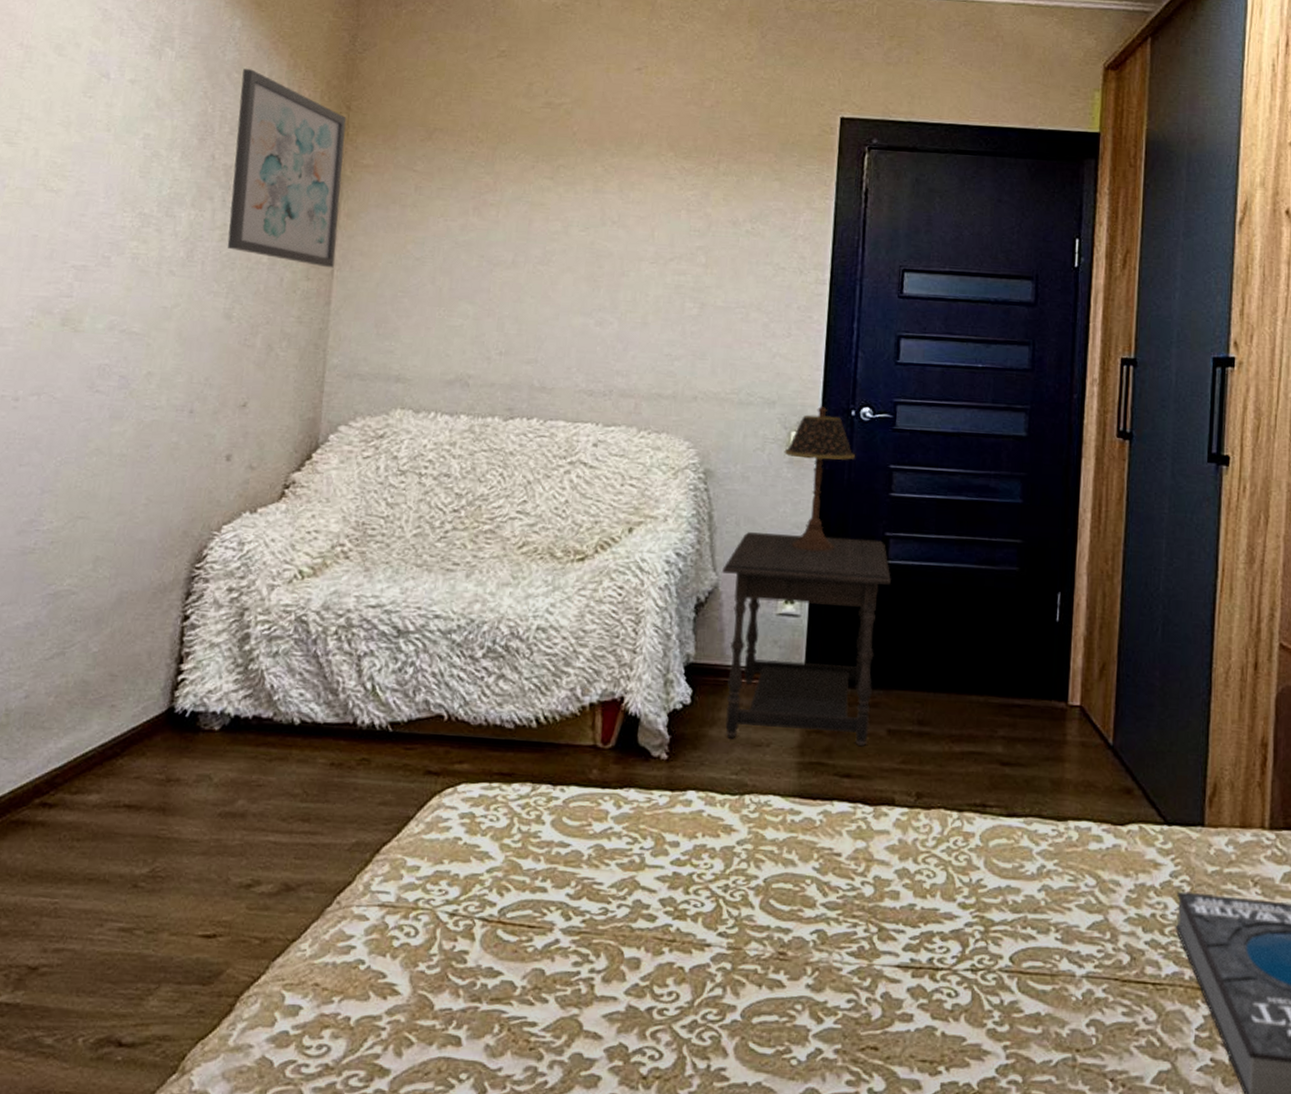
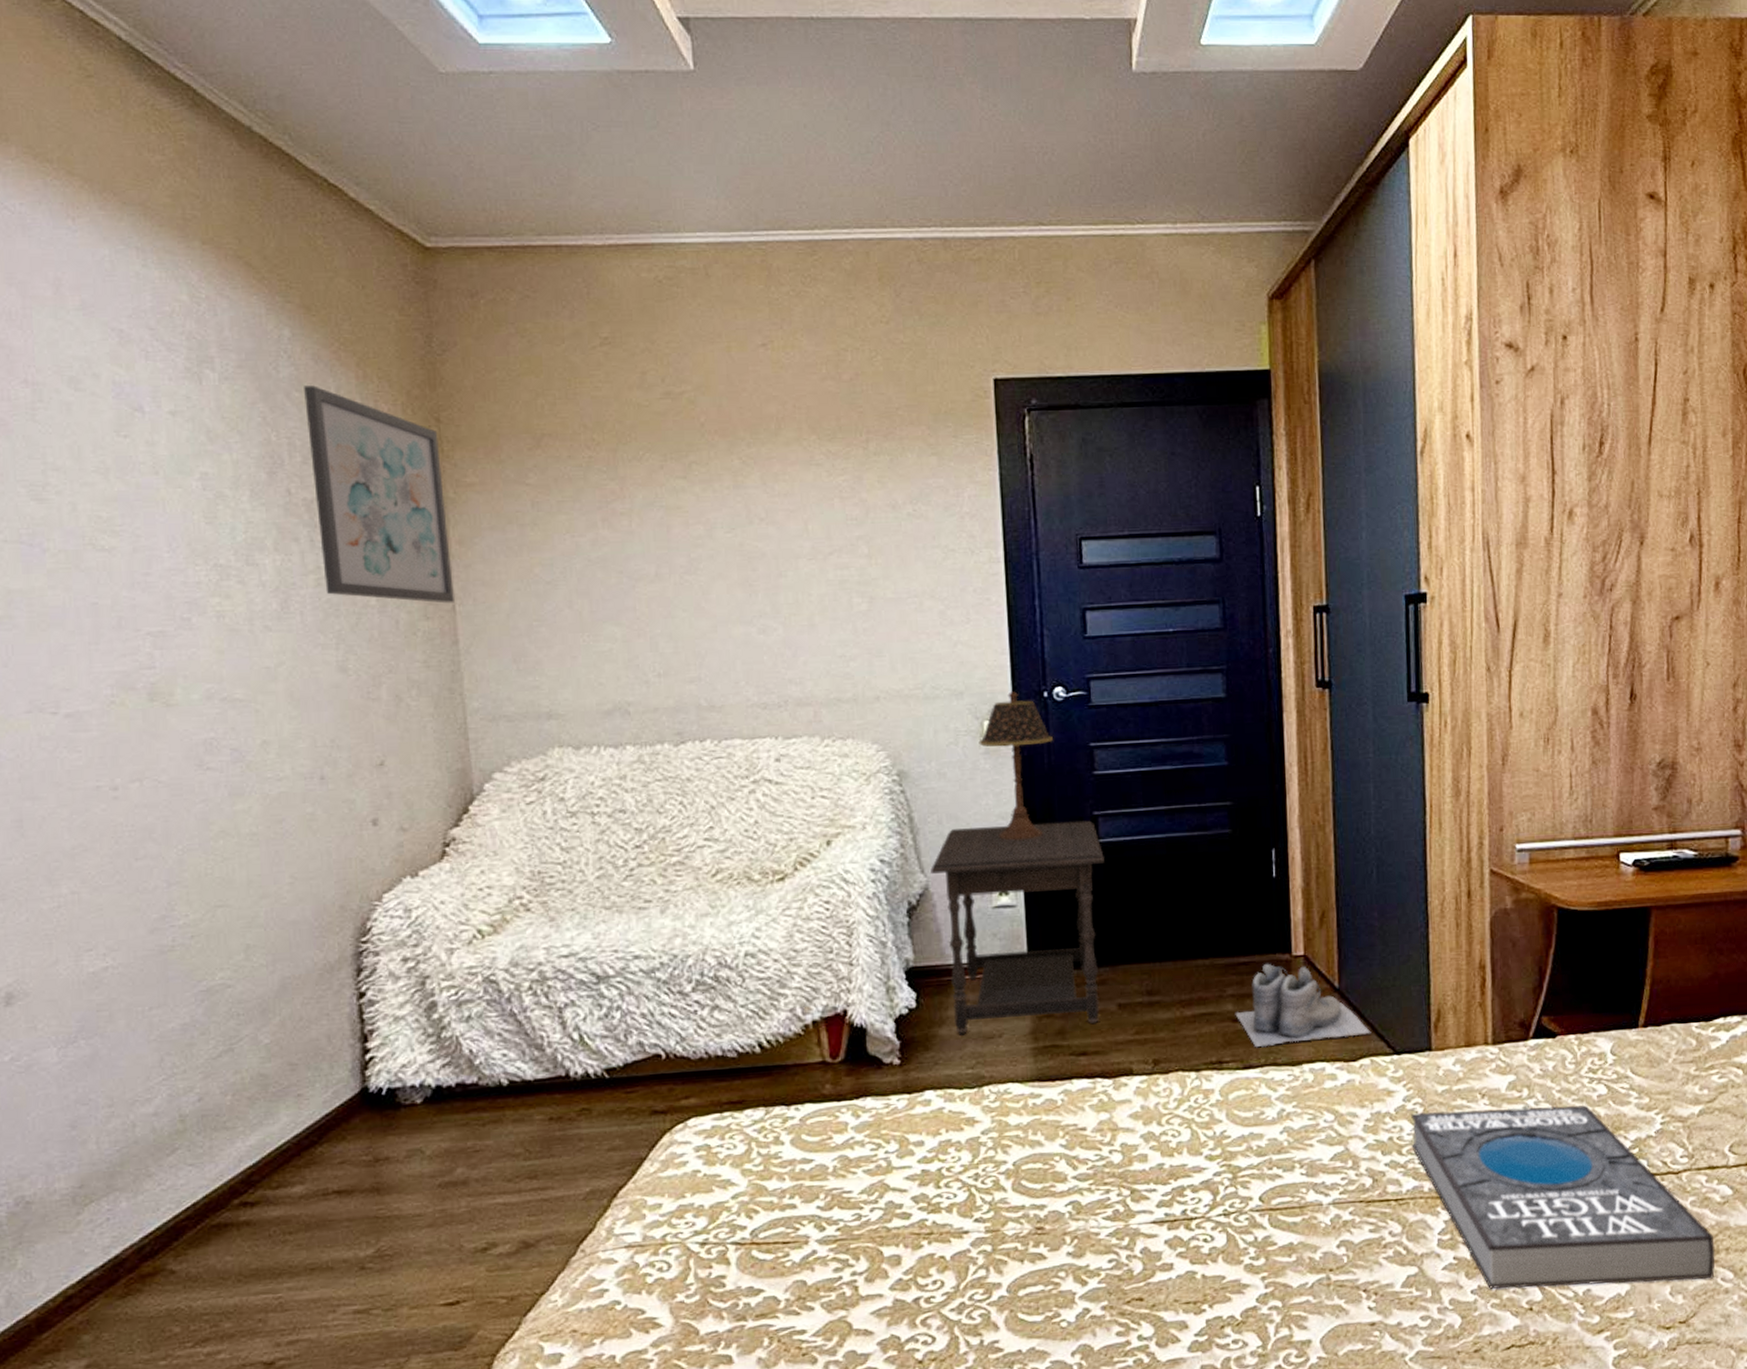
boots: none [1004,709,1143,799] -> present [1235,963,1371,1048]

